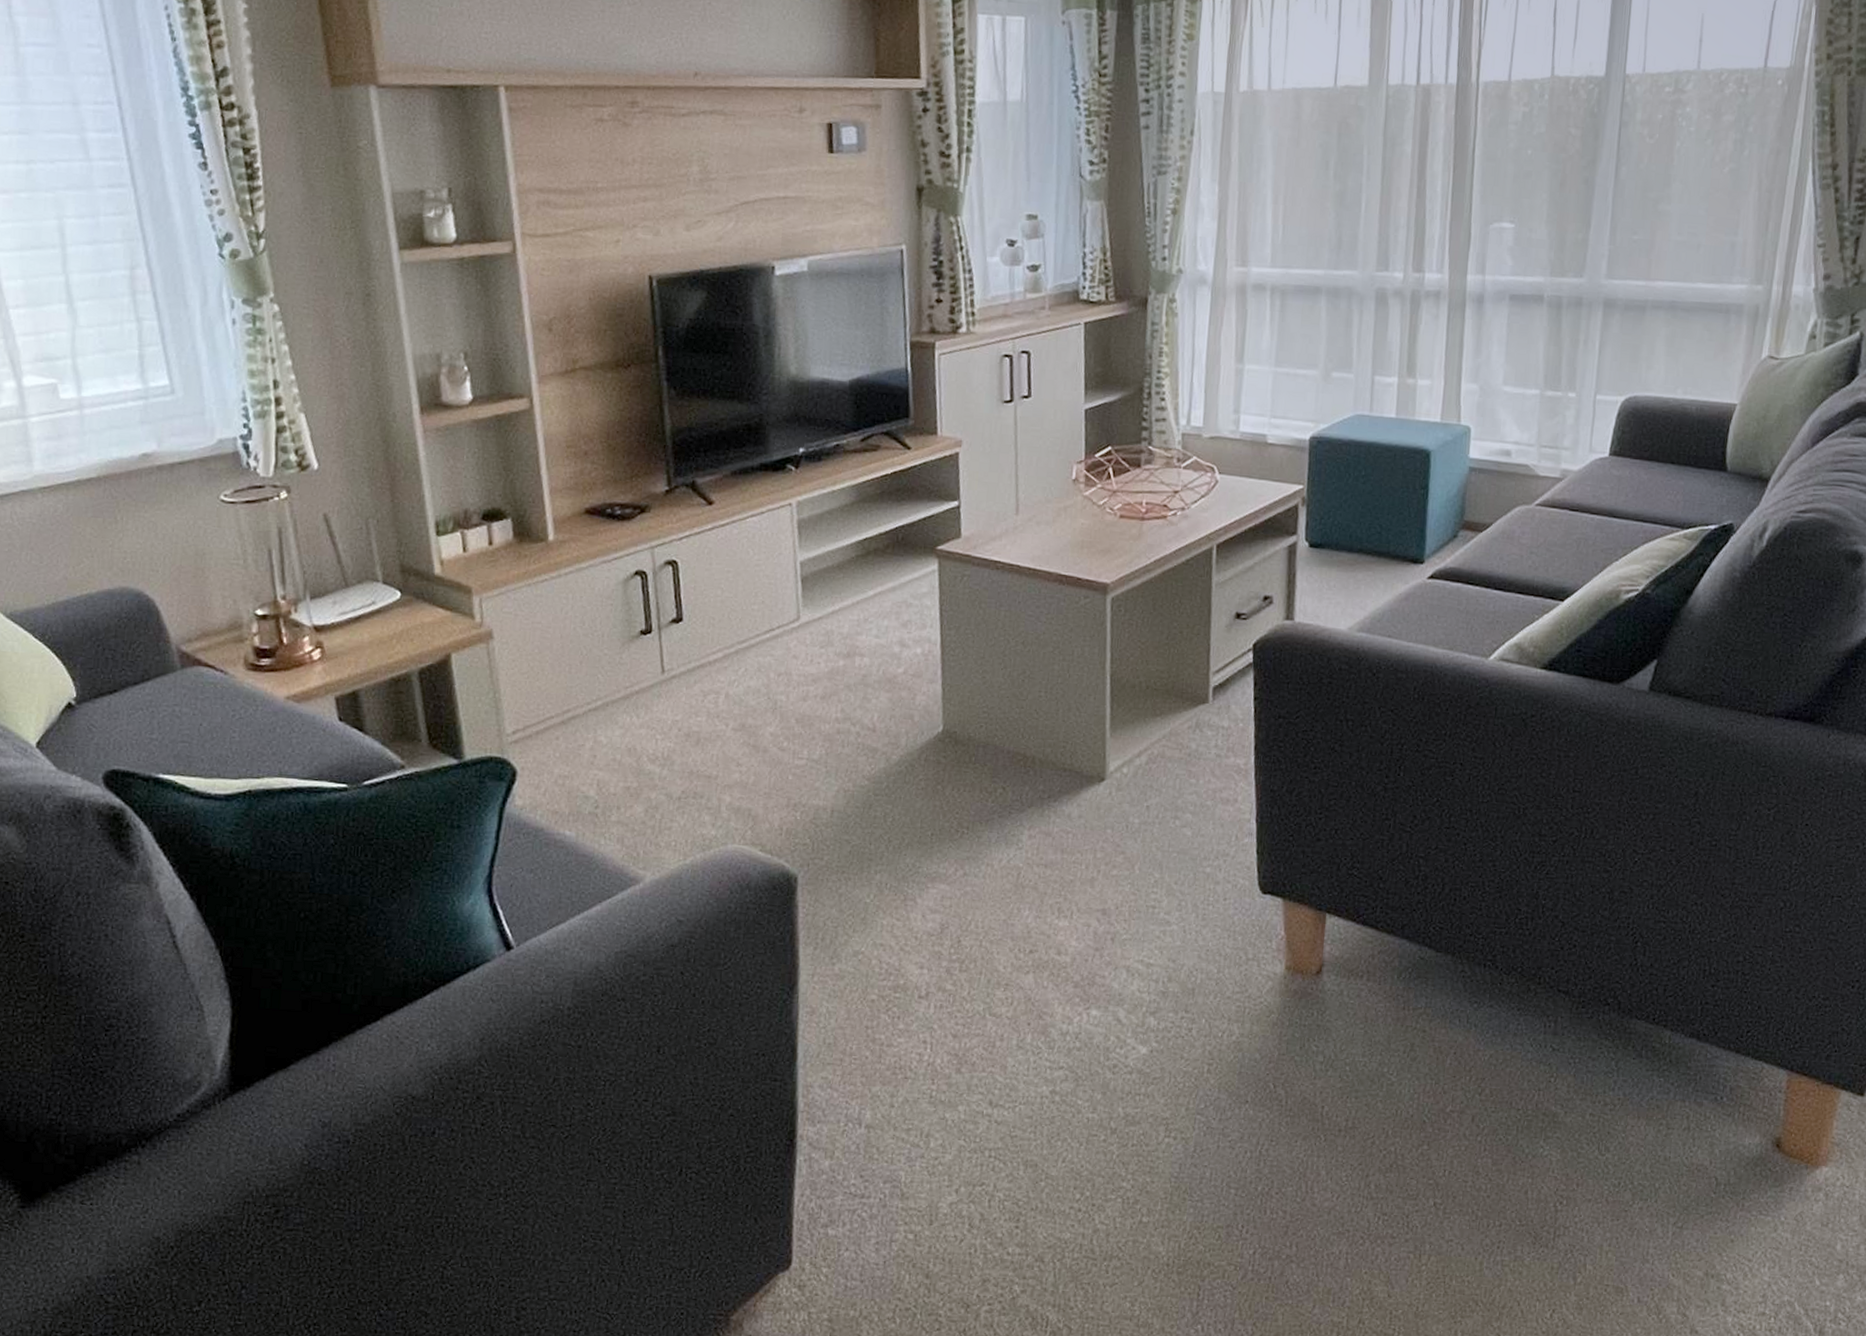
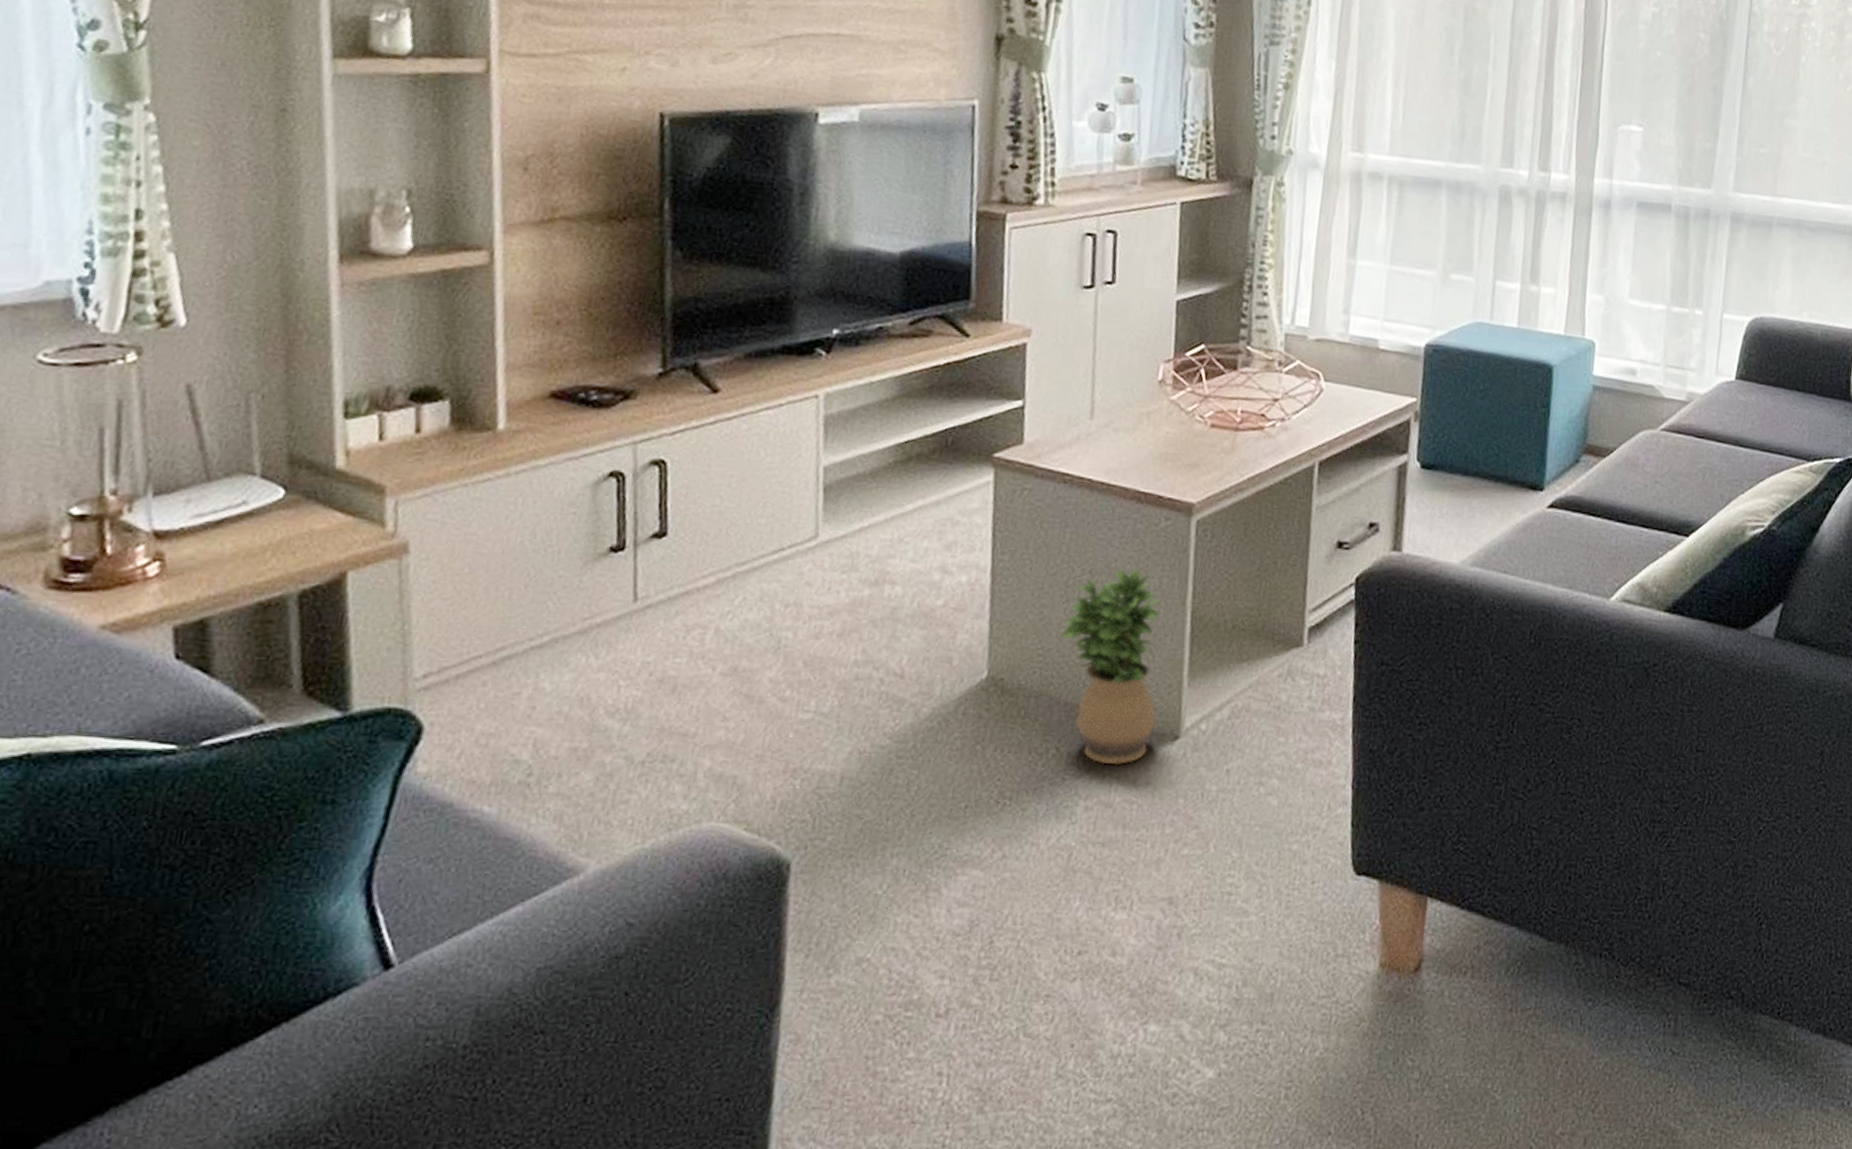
potted plant: none [1001,640,1085,802] -> present [1061,569,1161,766]

